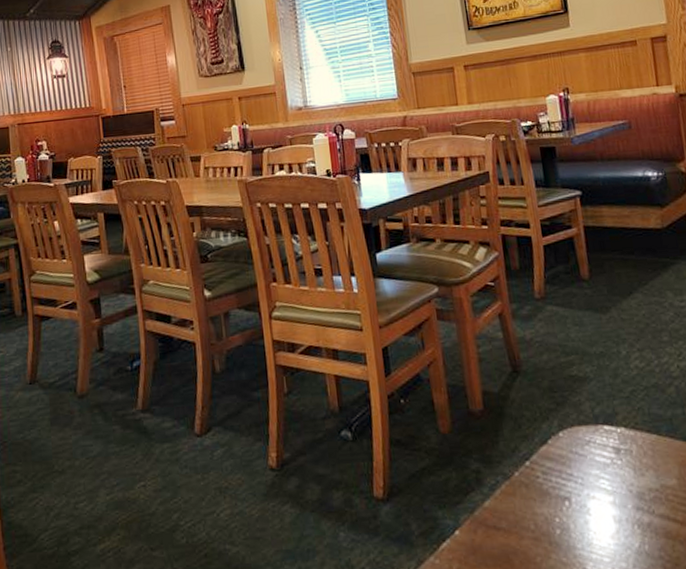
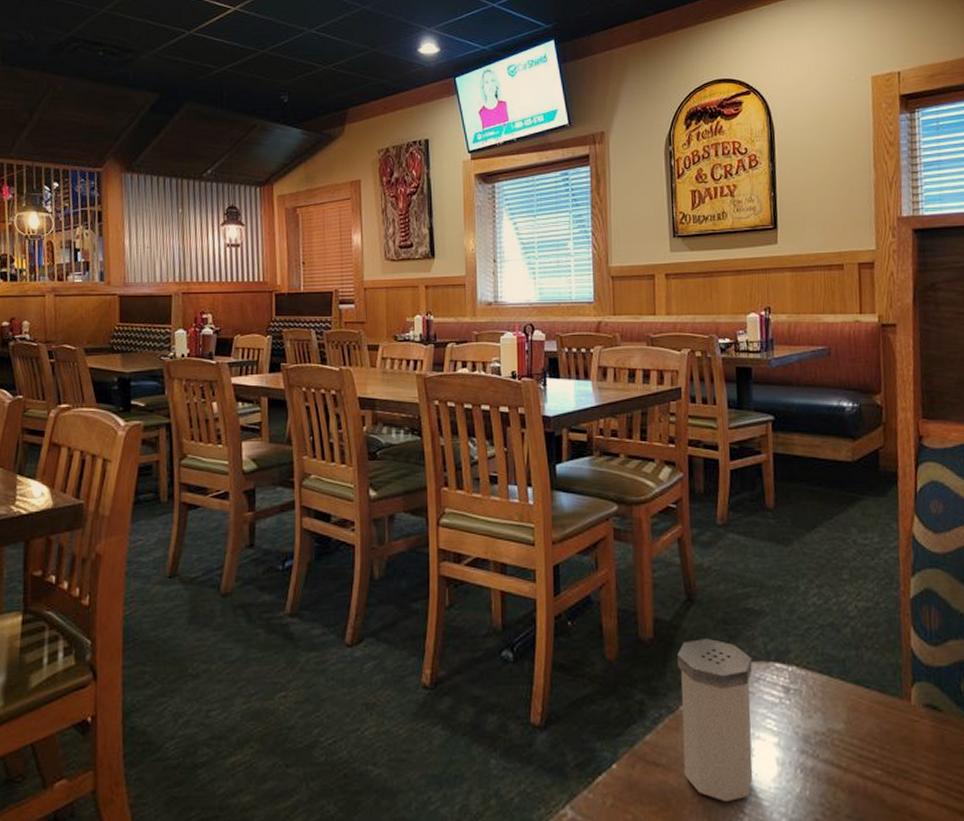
salt shaker: none [508,407,593,560] -> present [677,639,753,801]

